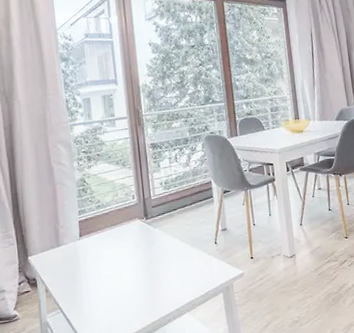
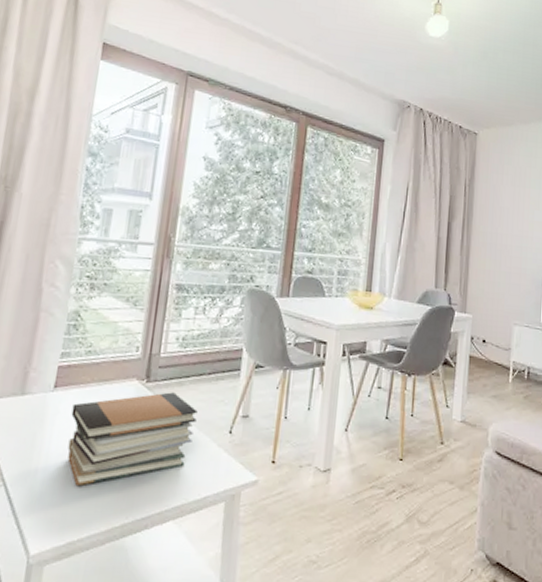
book stack: none [96,223,189,303] -> present [67,392,198,487]

